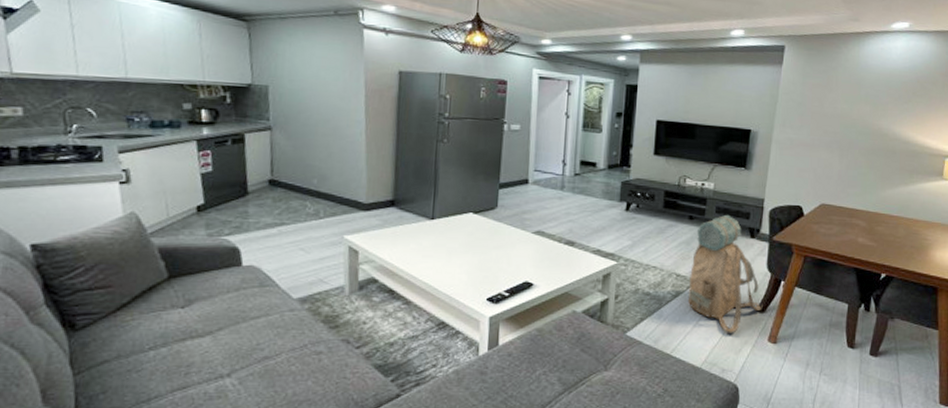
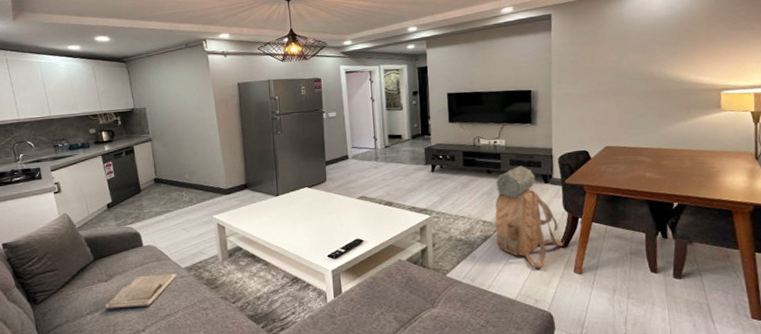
book: none [176,304,285,345] -> present [104,273,177,310]

